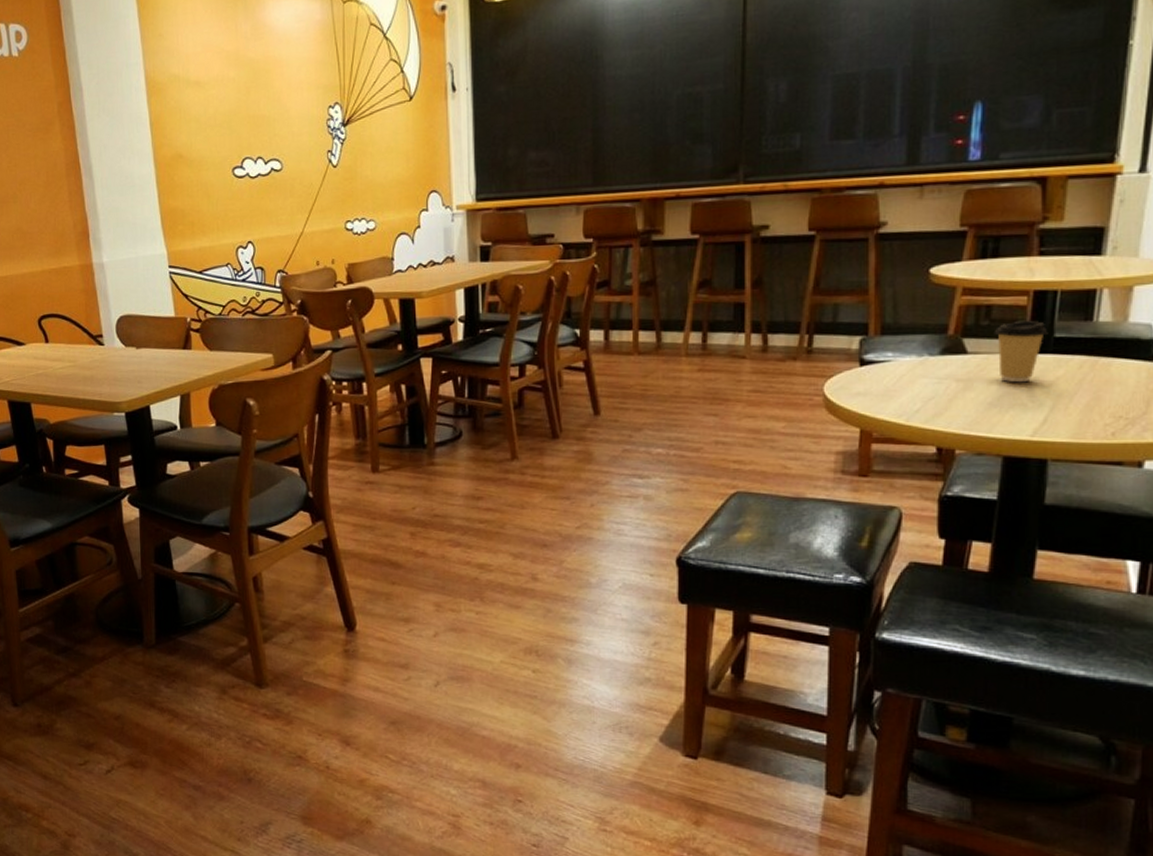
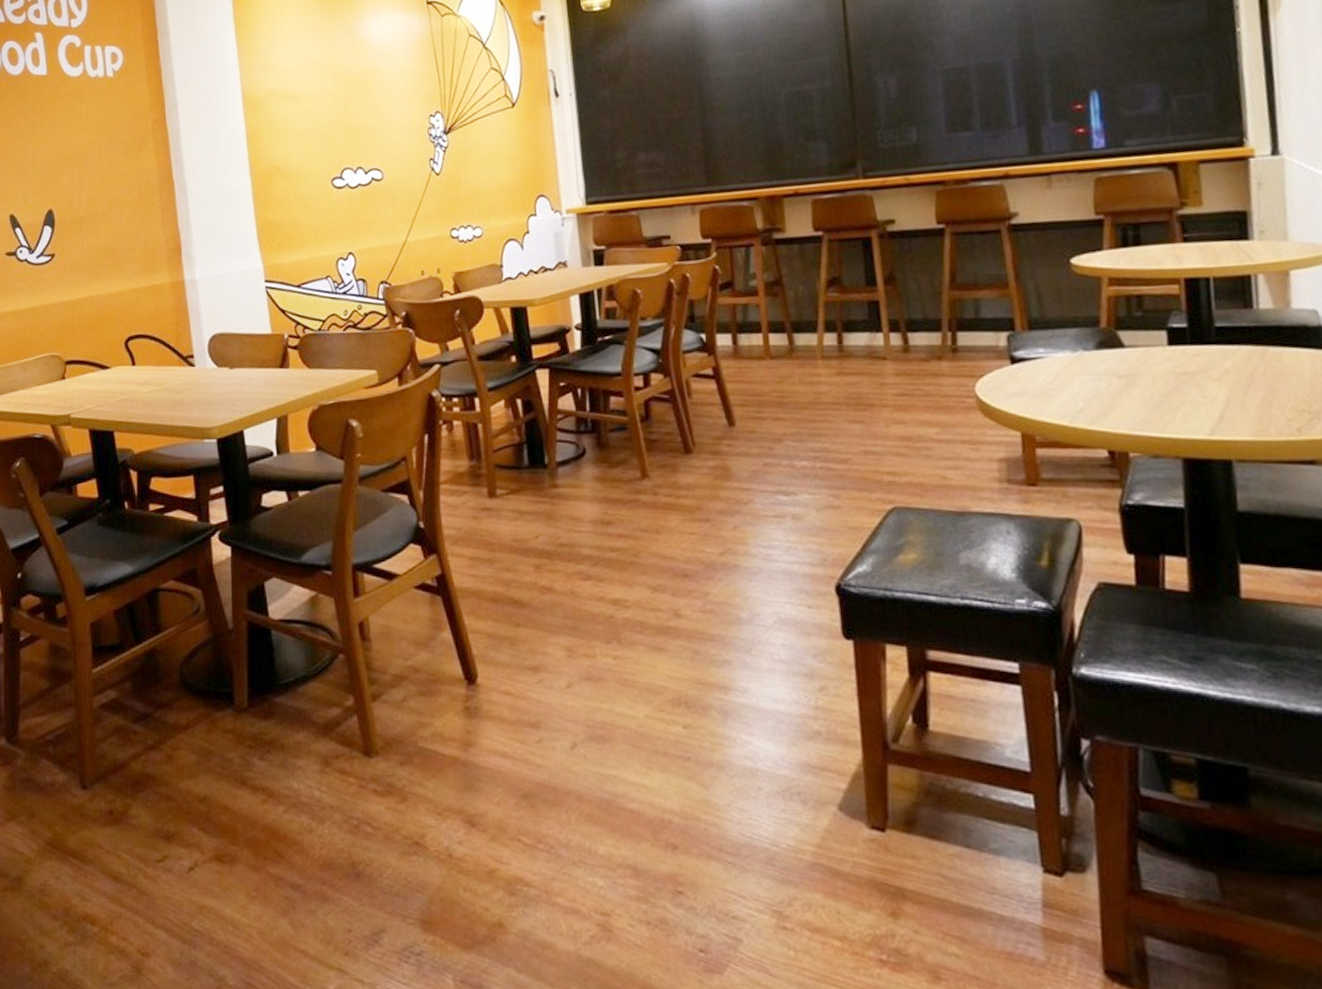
coffee cup: present [995,320,1048,383] -> none [1150,309,1208,377]

